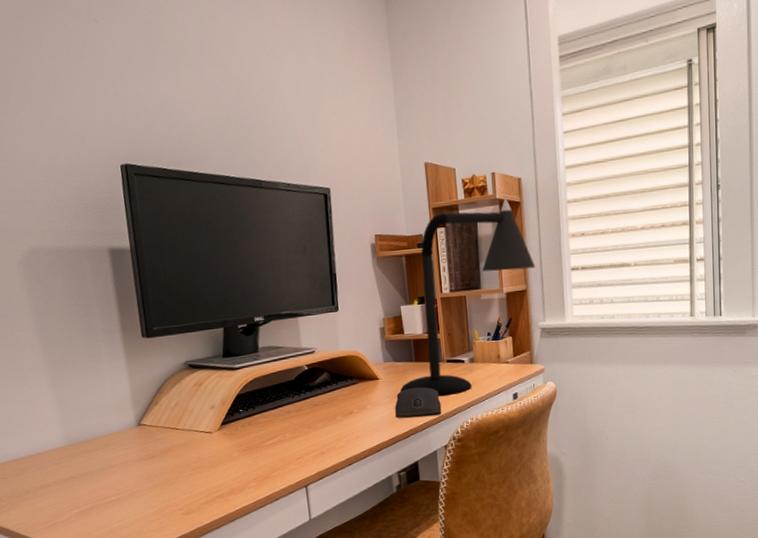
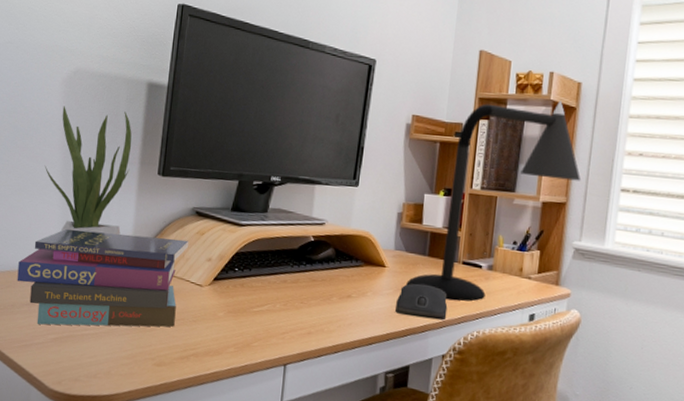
books: none [21,393,194,503] -> present [17,228,189,327]
potted plant: none [23,282,119,411] -> present [44,106,132,235]

